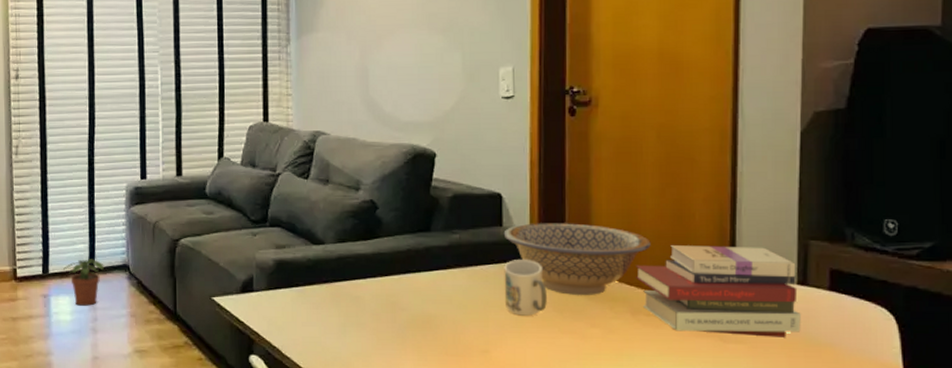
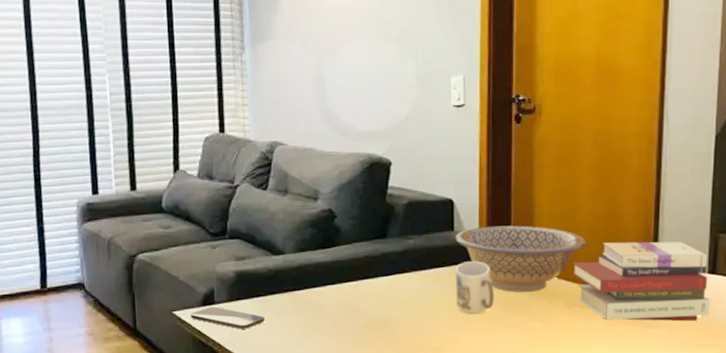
potted plant: present [63,259,104,306] -> none [13,279,58,327]
smartphone: none [229,294,304,319] -> present [190,306,266,329]

